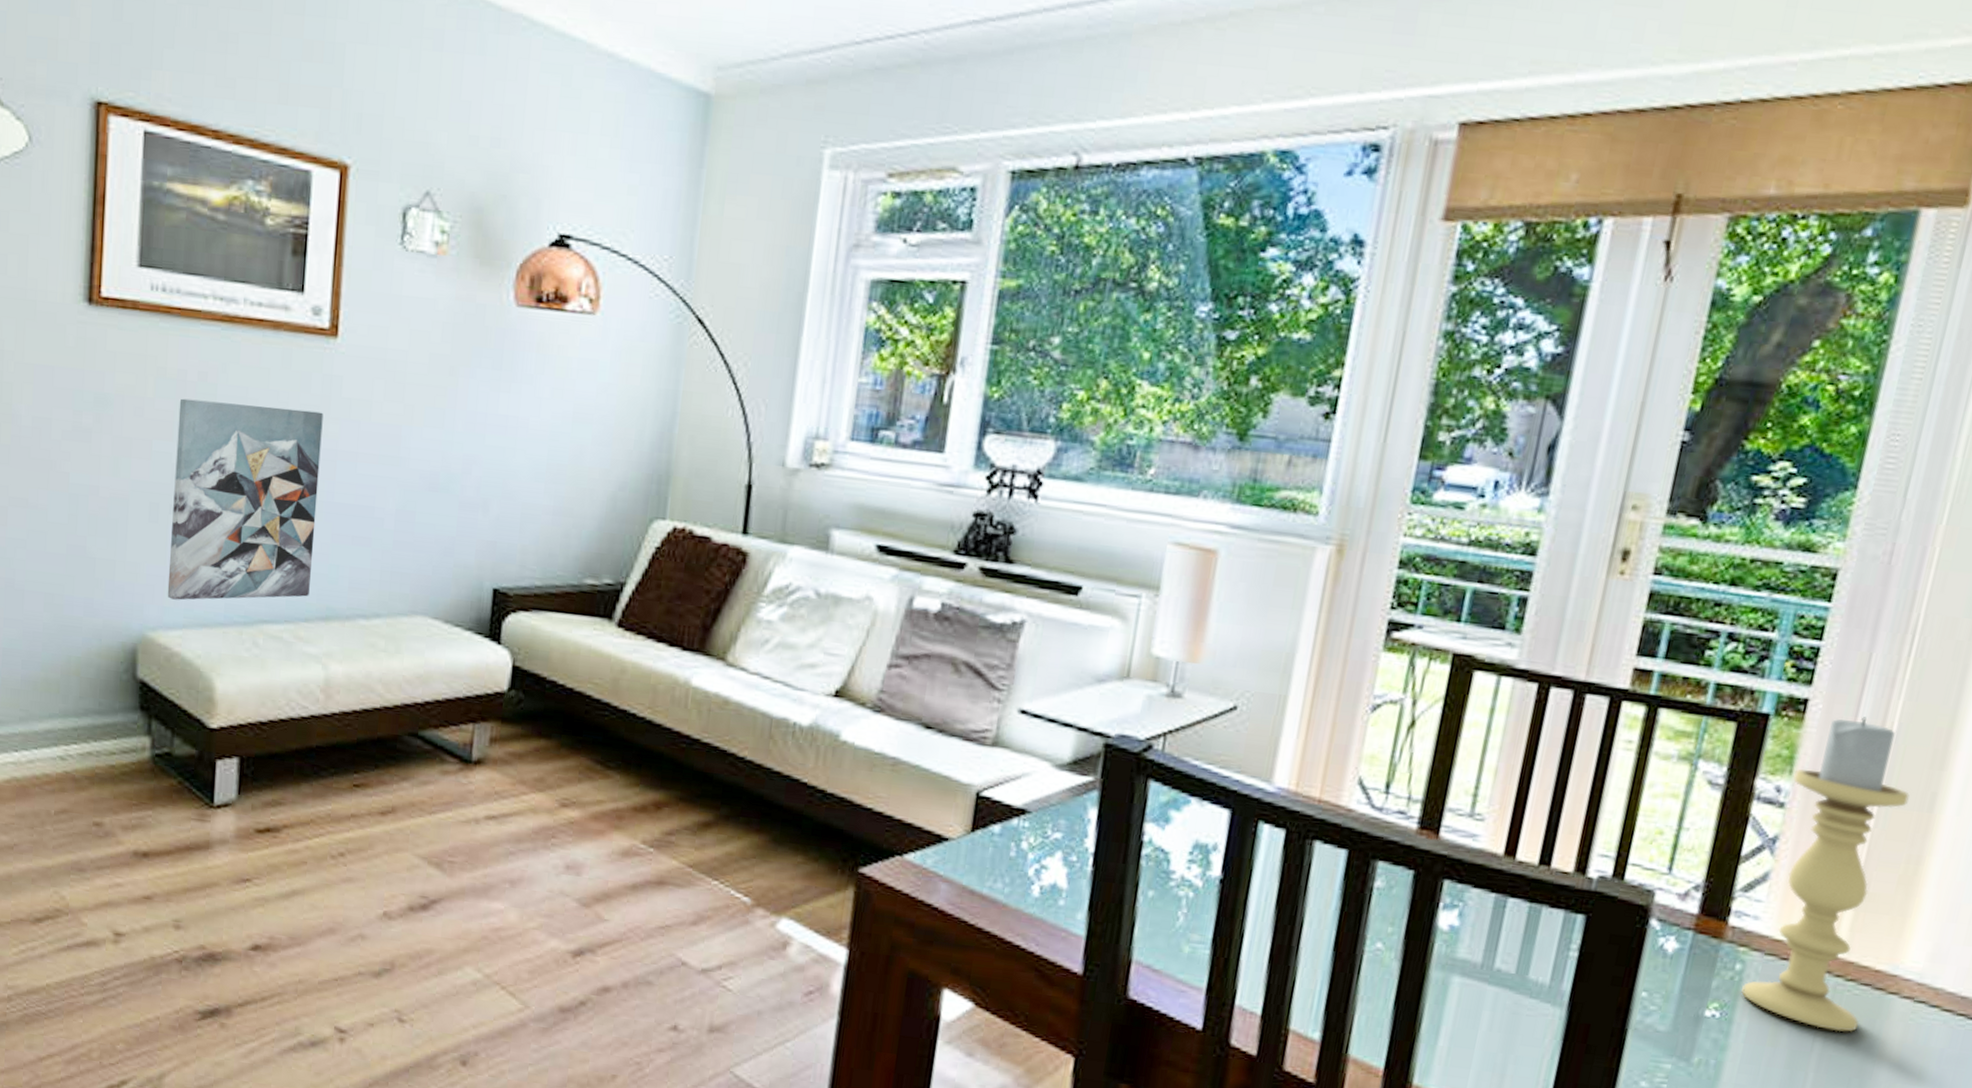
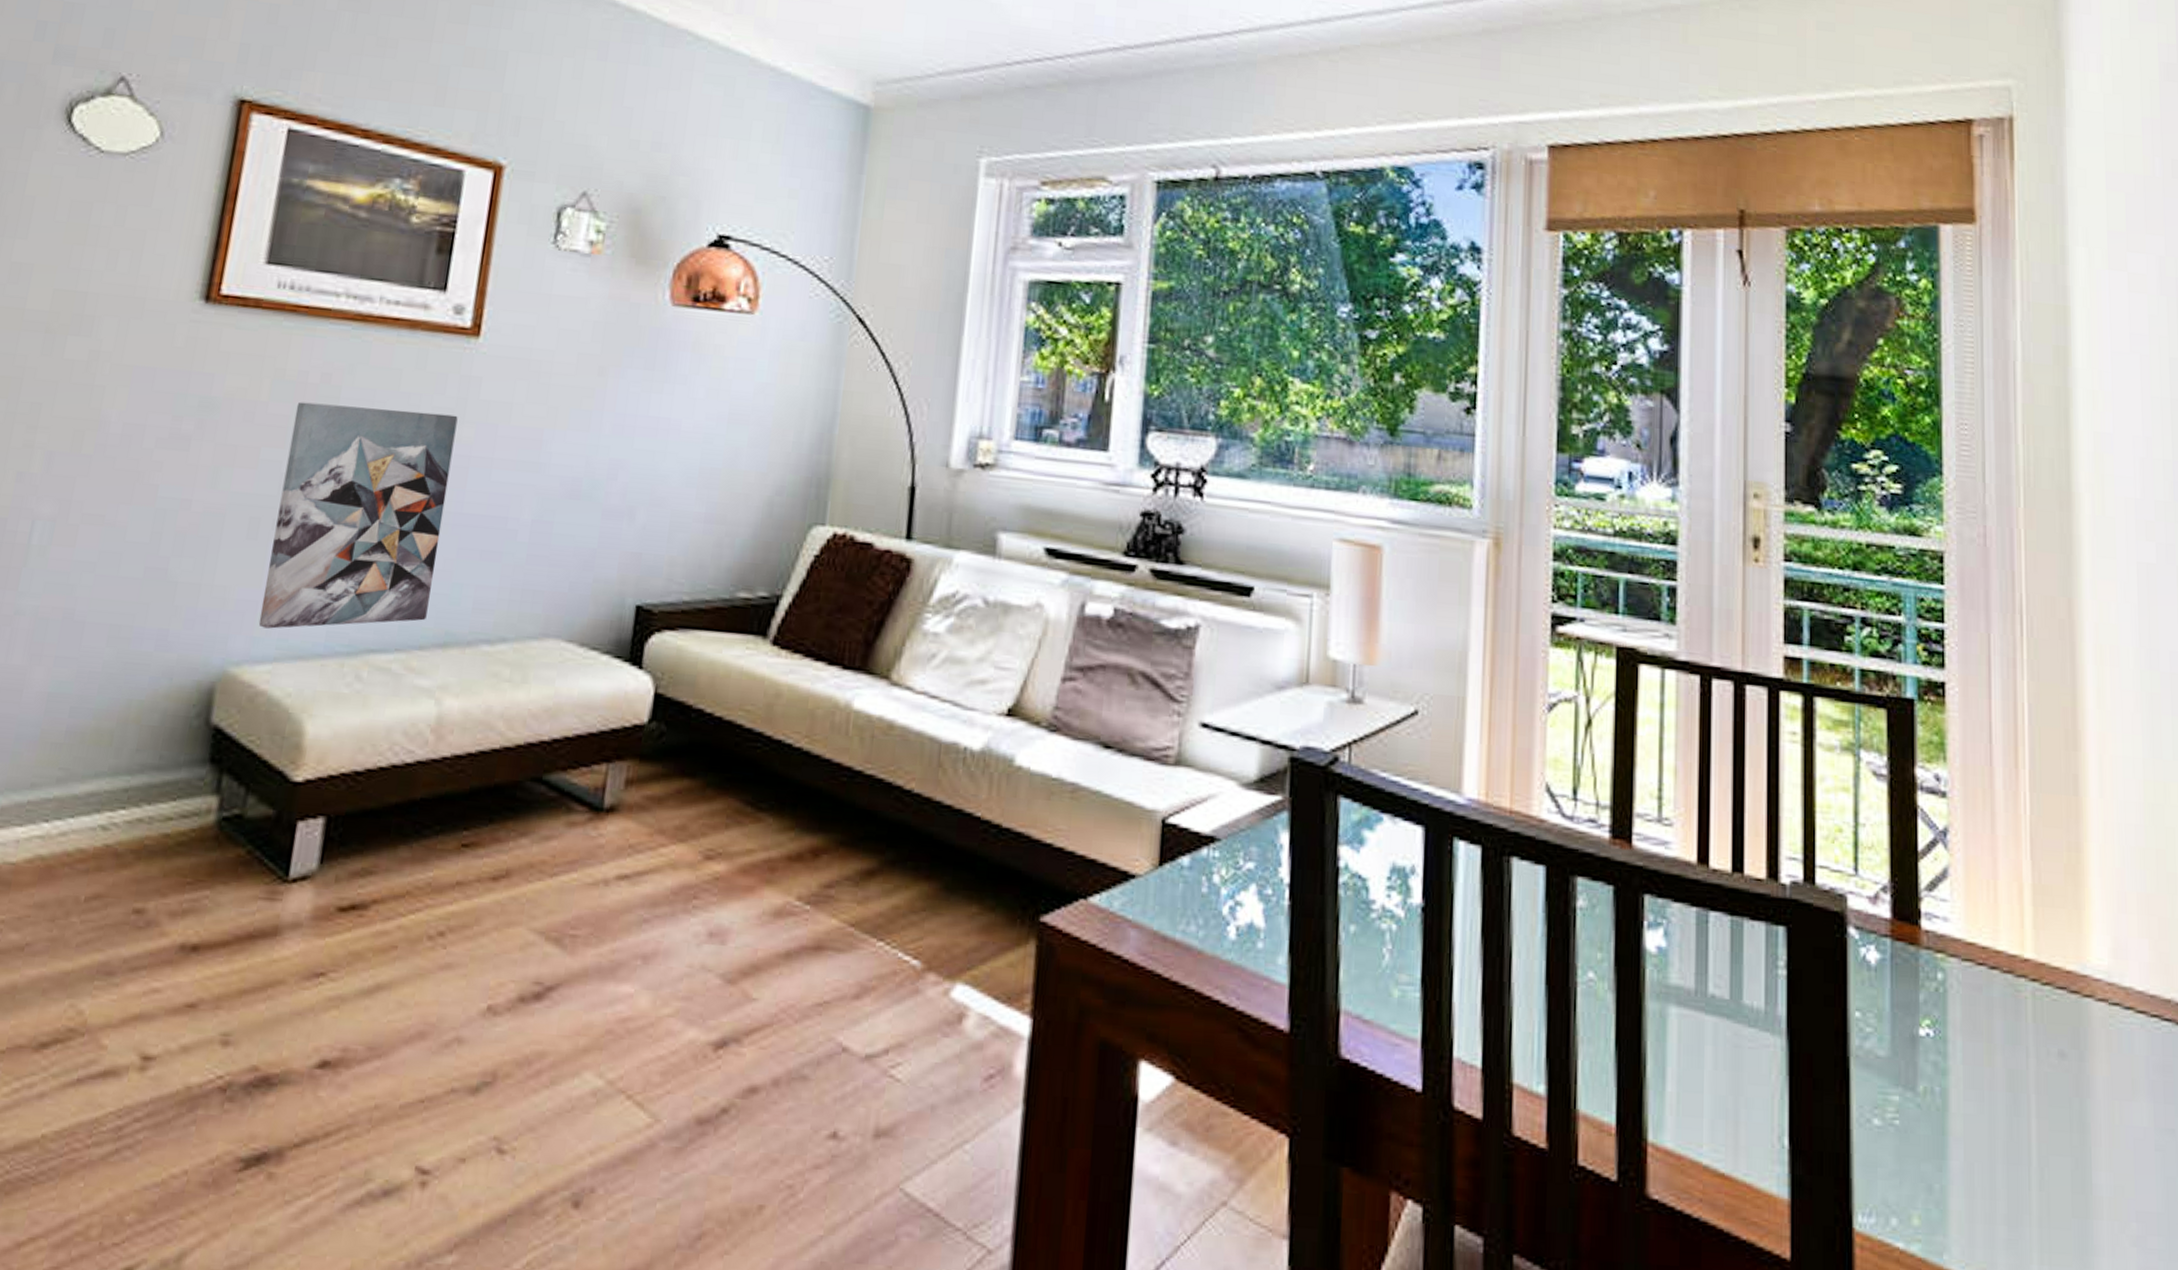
candle holder: present [1741,717,1910,1033] -> none [1949,699,2065,1045]

